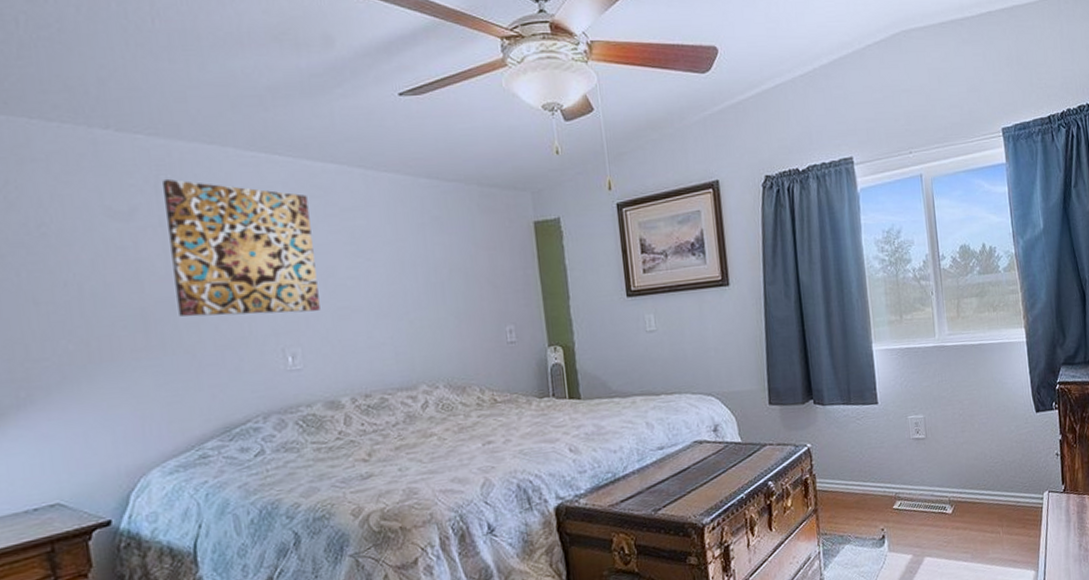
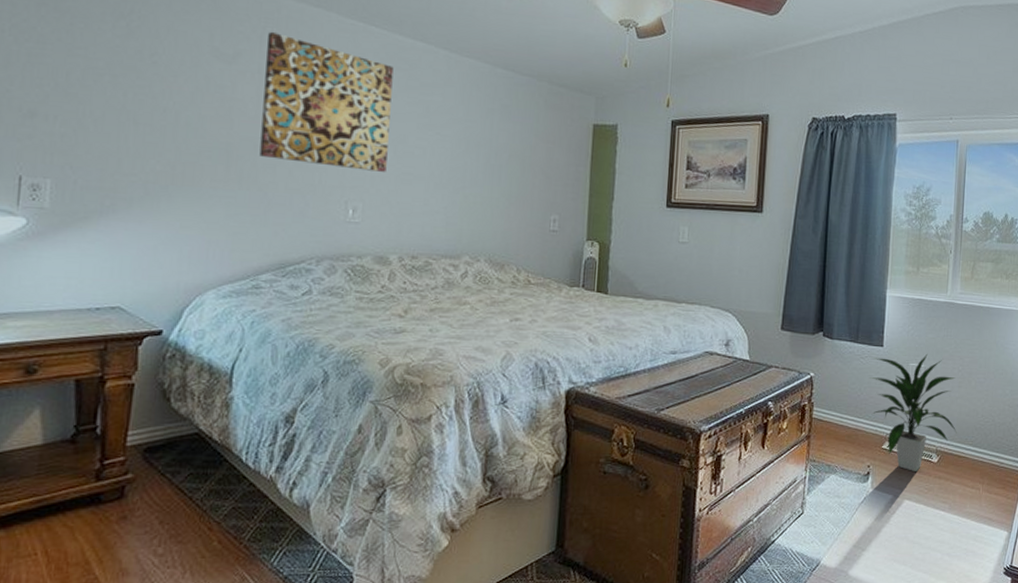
indoor plant: none [869,403,968,527] -> present [870,353,957,471]

